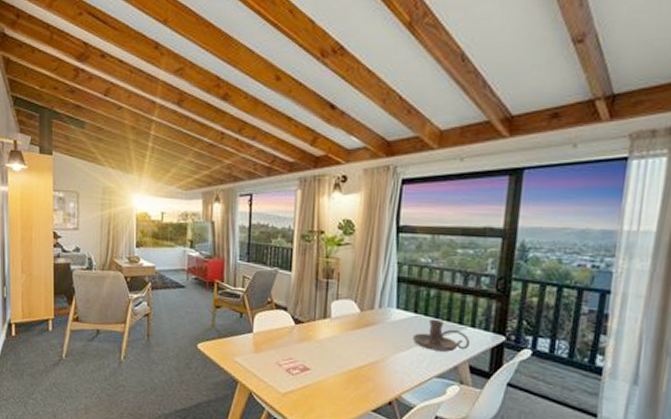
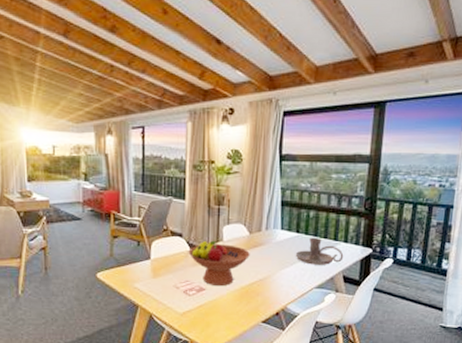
fruit bowl: none [293,315,361,367] -> present [188,240,250,287]

